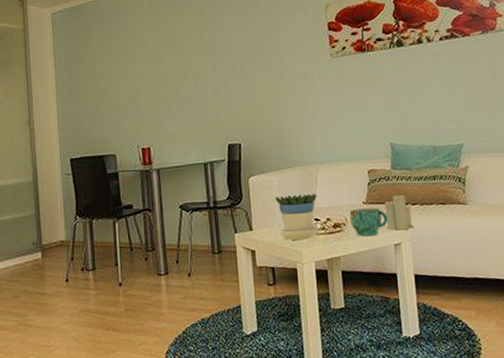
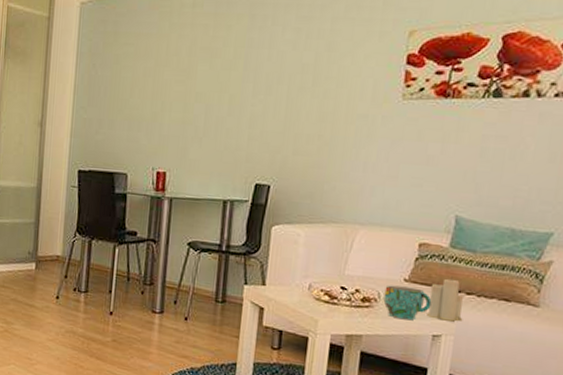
flowerpot: present [275,194,318,241] -> none [297,253,350,308]

